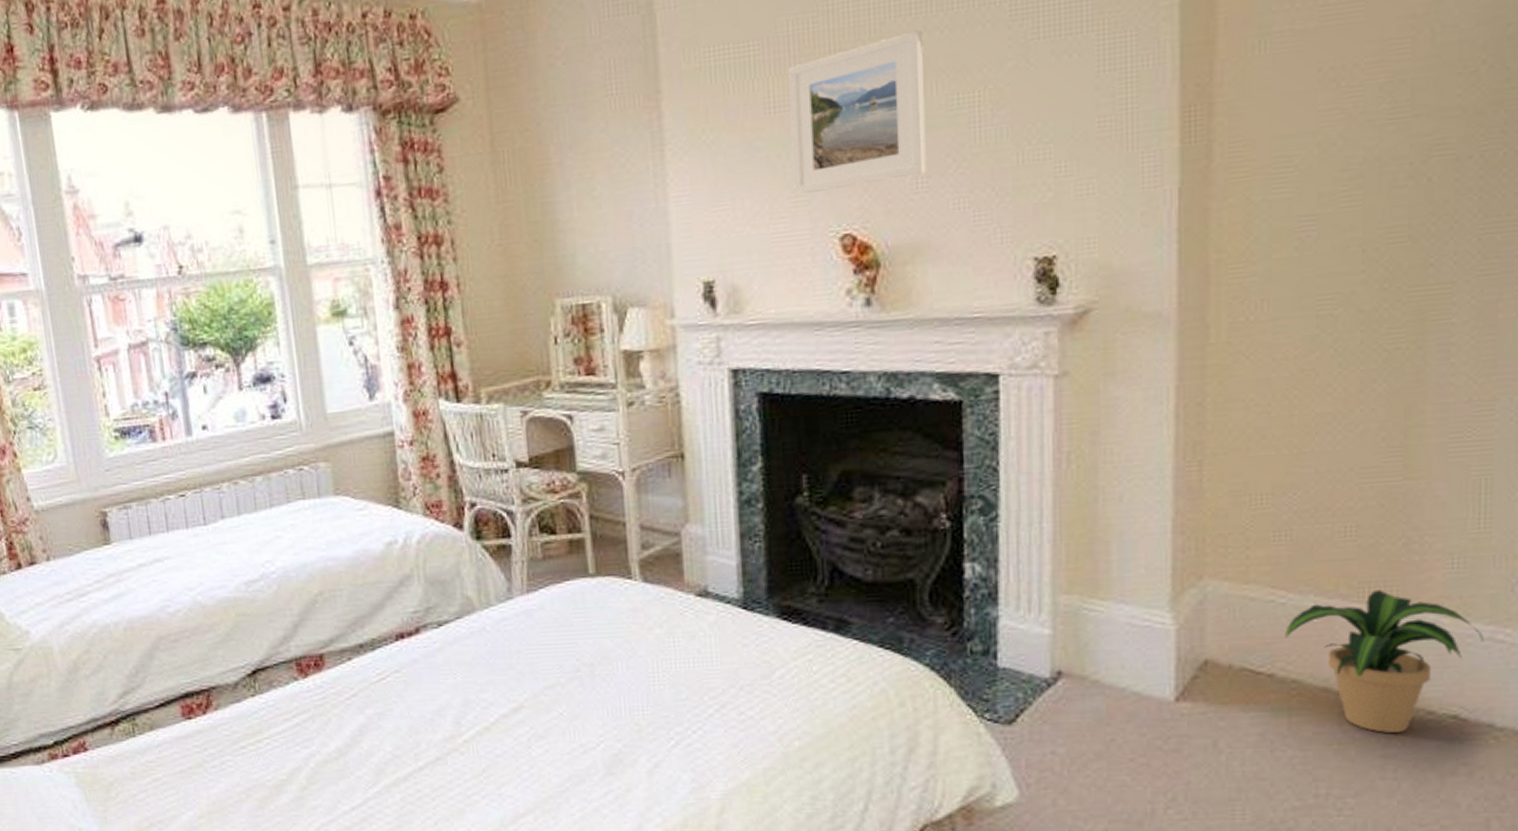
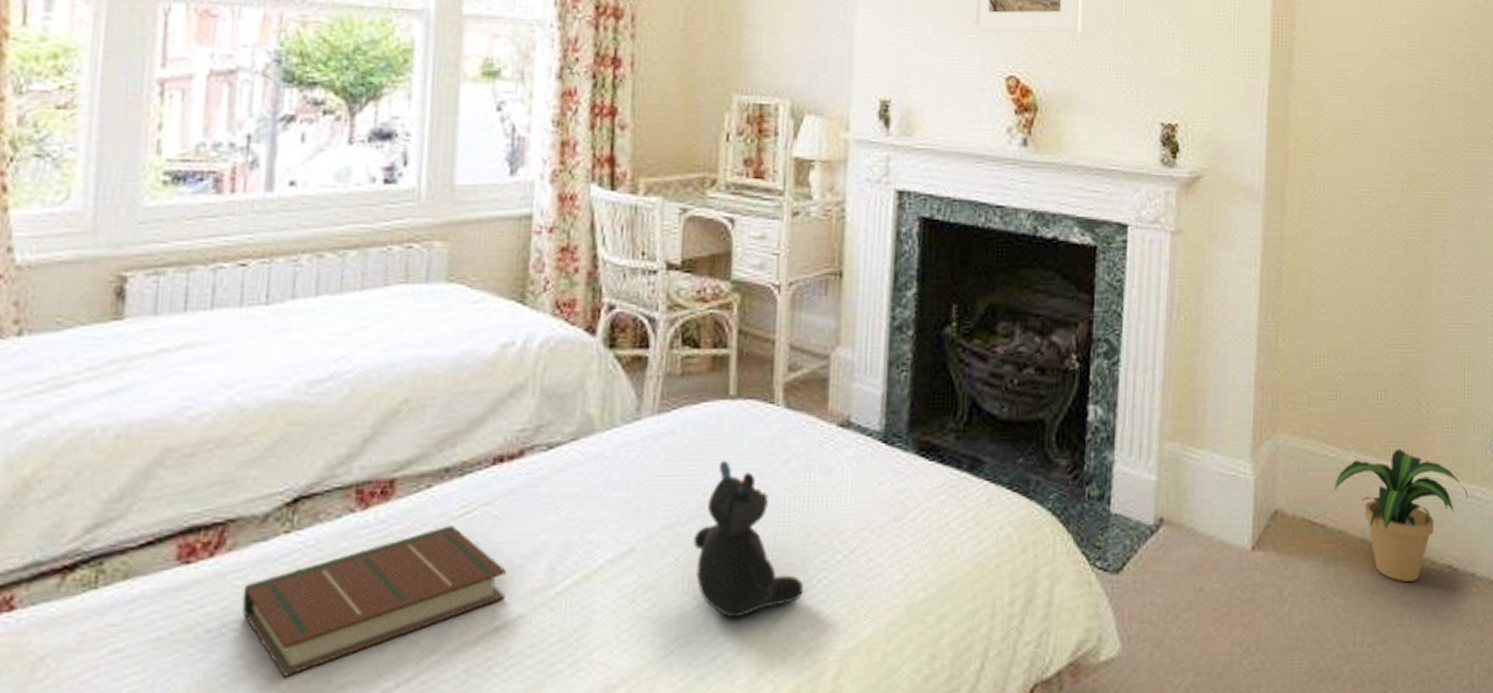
book: none [230,689,423,800] -> present [241,525,506,677]
teddy bear: none [573,631,680,763] -> present [693,461,803,618]

